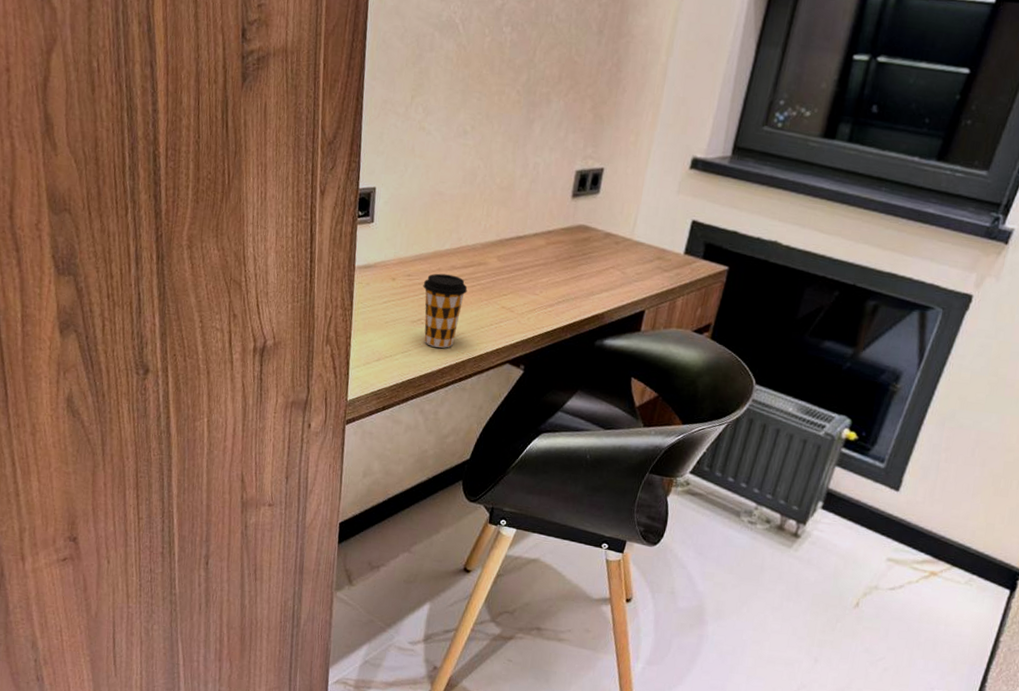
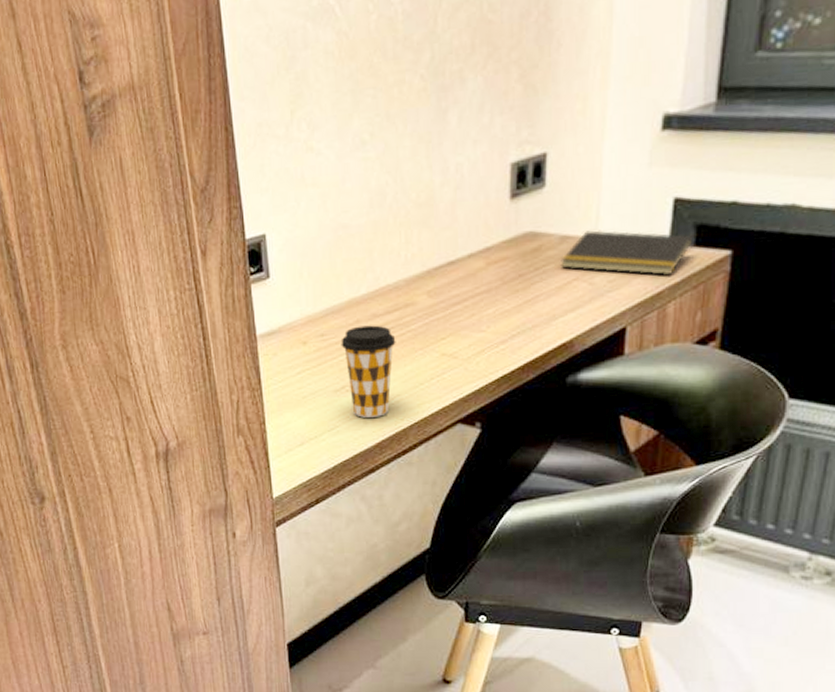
notepad: none [602,232,703,277] -> present [560,230,693,276]

